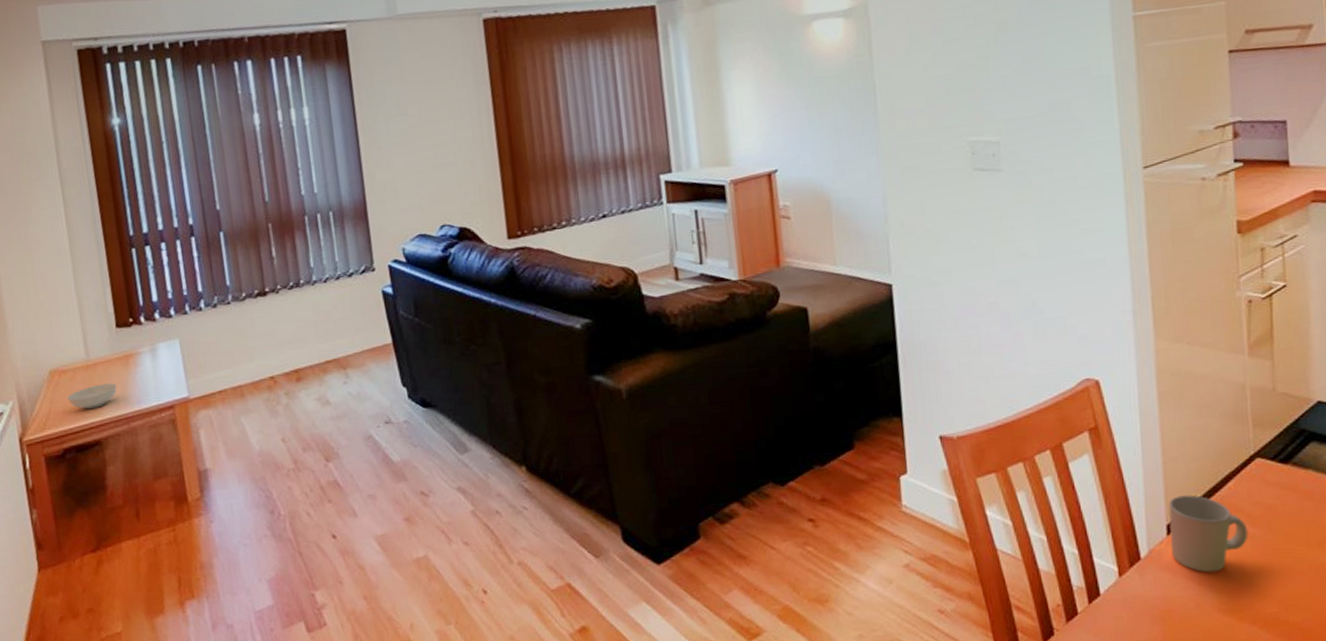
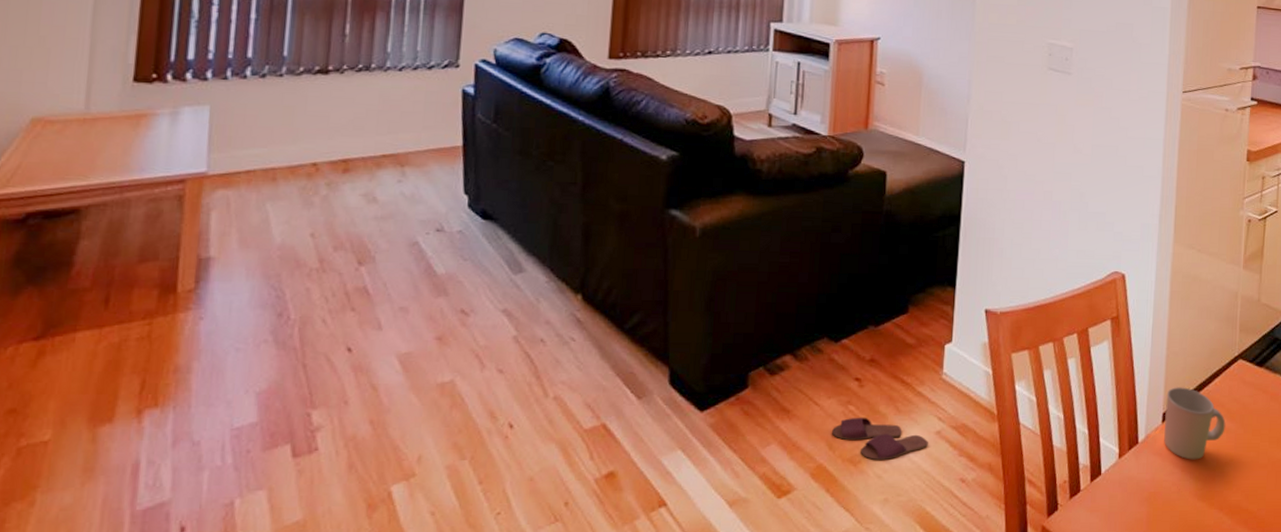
bowl: present [67,383,117,410] -> none [47,143,117,171]
slippers: none [793,556,898,598] -> present [832,417,928,460]

